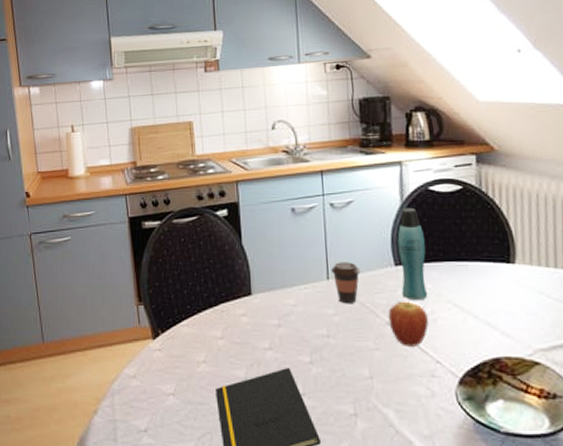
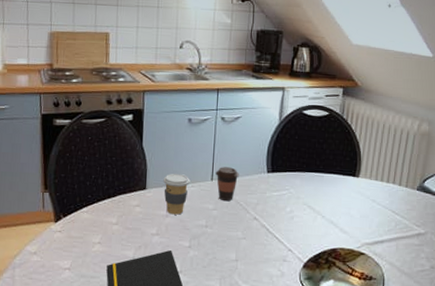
coffee cup: none [270,274,302,324] -> present [163,174,190,215]
fruit: present [388,301,429,346] -> none [256,201,287,237]
bottle: present [397,207,427,301] -> none [270,126,294,202]

